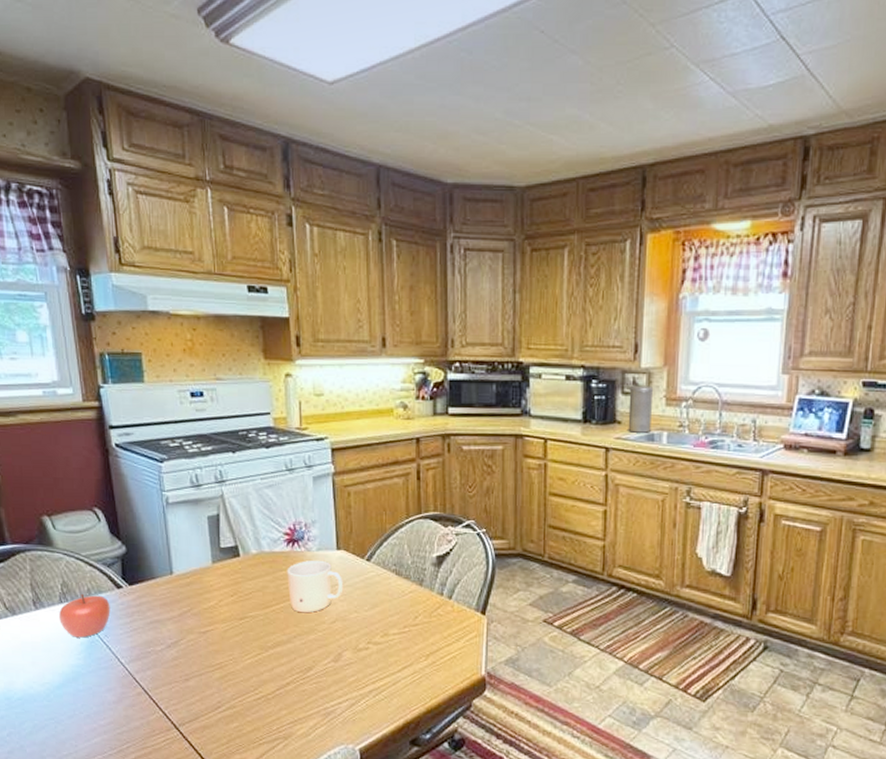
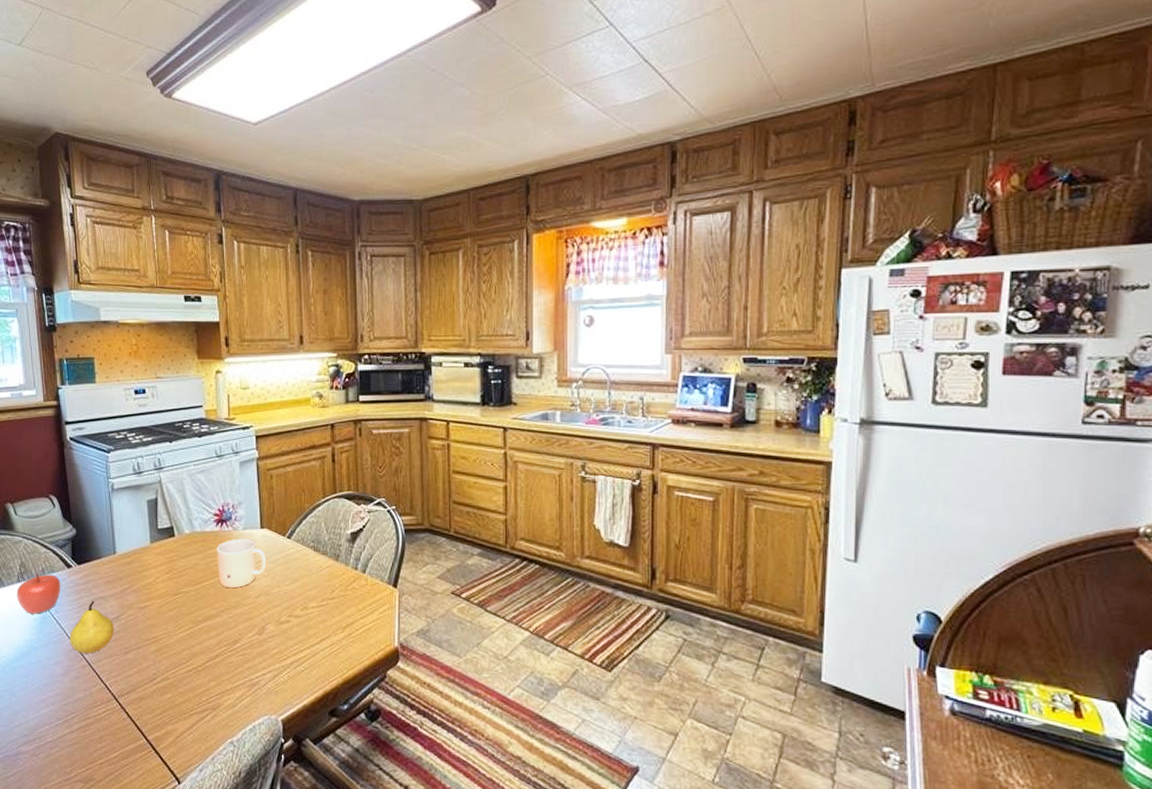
fruit: none [122,623,173,681] -> present [70,600,114,654]
canister: present [628,385,654,433] -> none [523,369,546,413]

